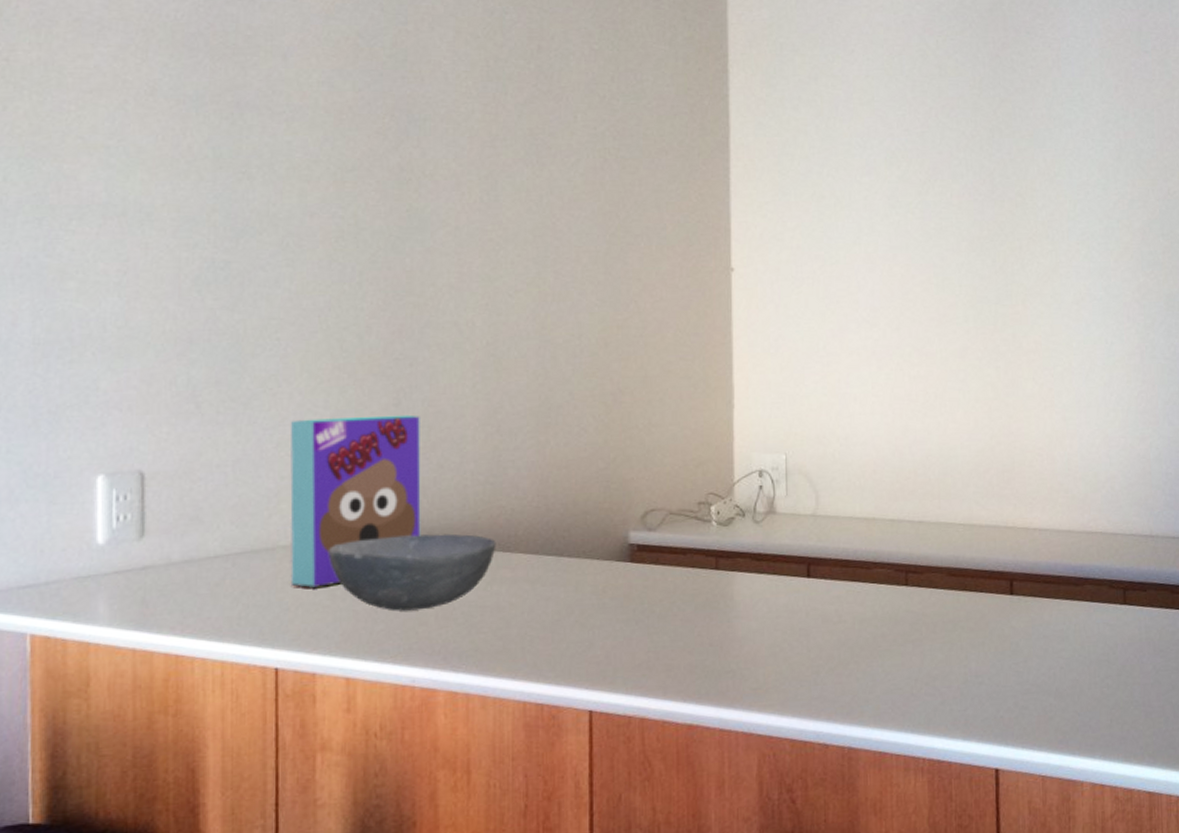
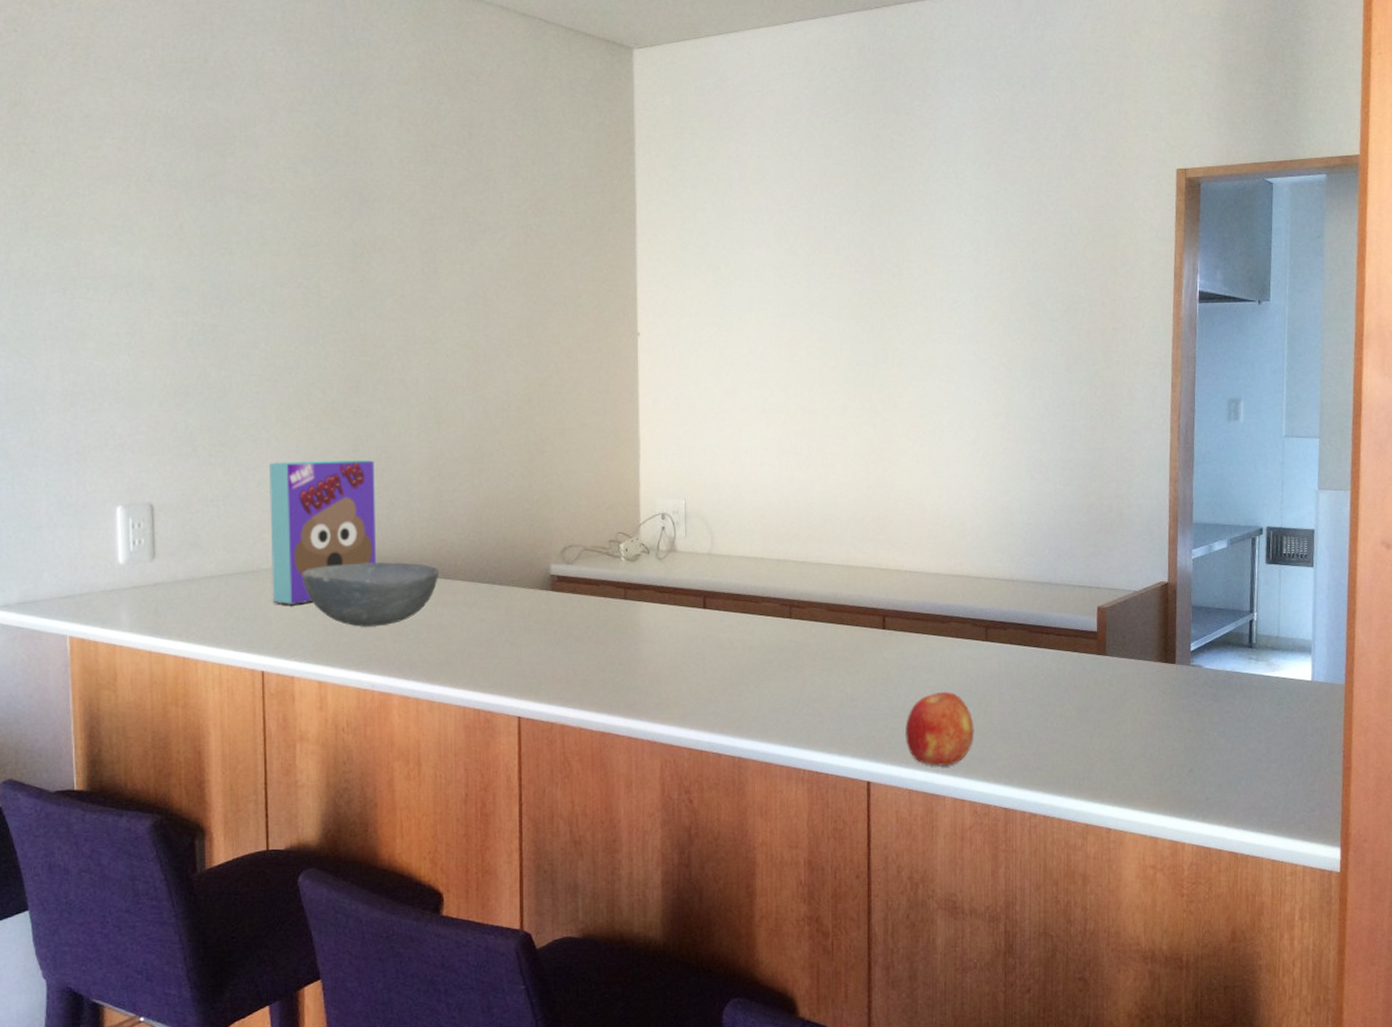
fruit: none [1036,663,1114,748] -> present [904,692,974,766]

